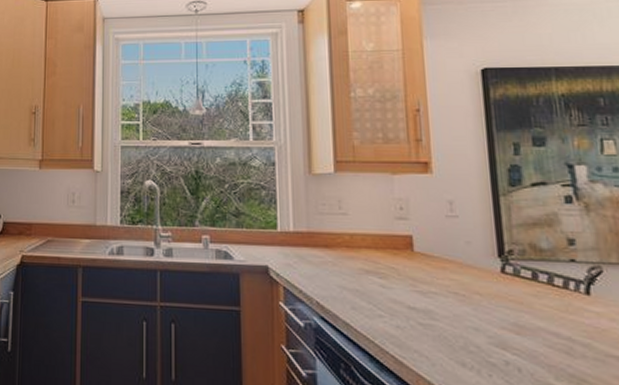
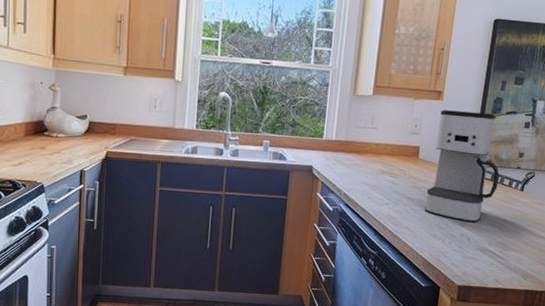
coffee maker: none [433,185,546,344] -> present [424,110,500,223]

